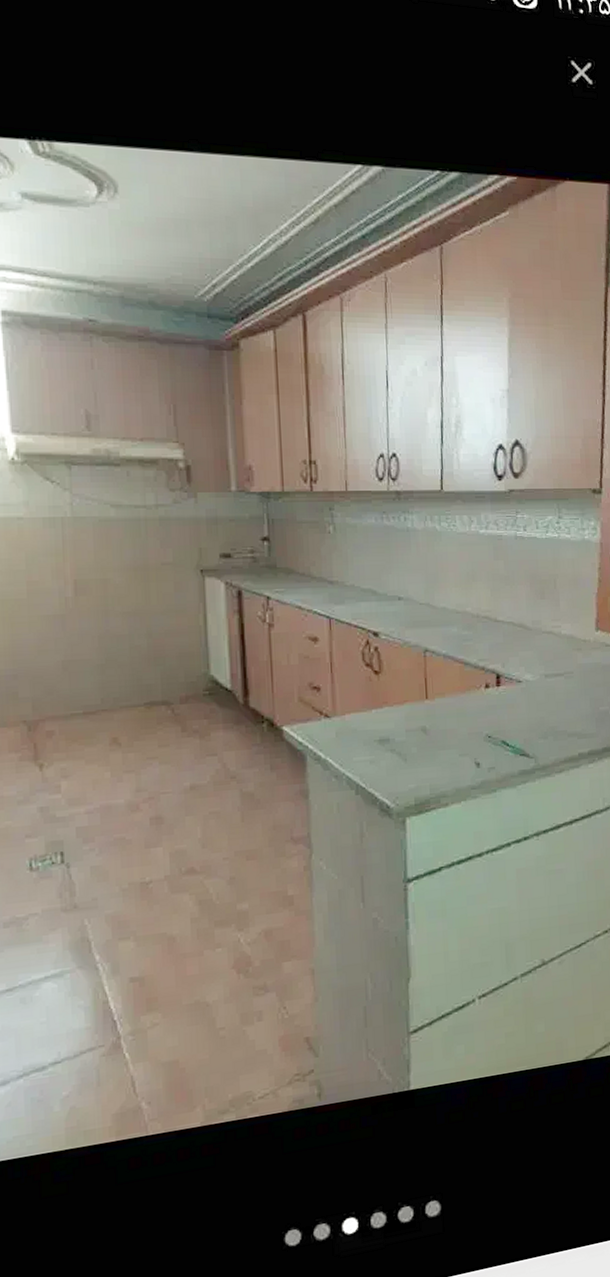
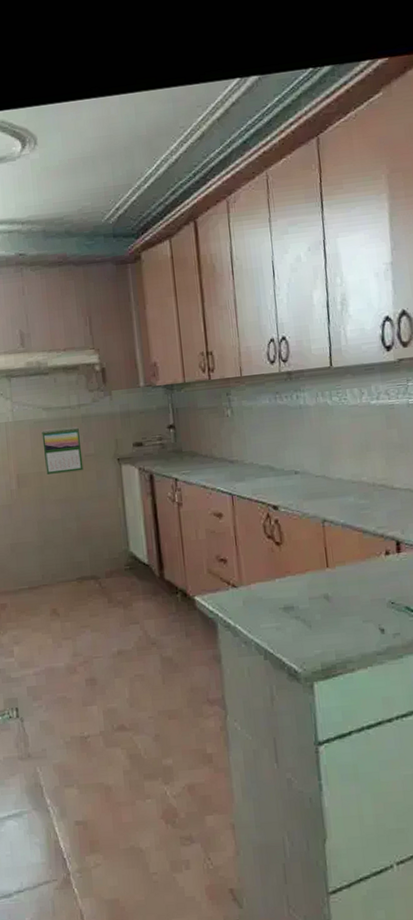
calendar: none [108,529,159,582] -> present [41,426,84,475]

